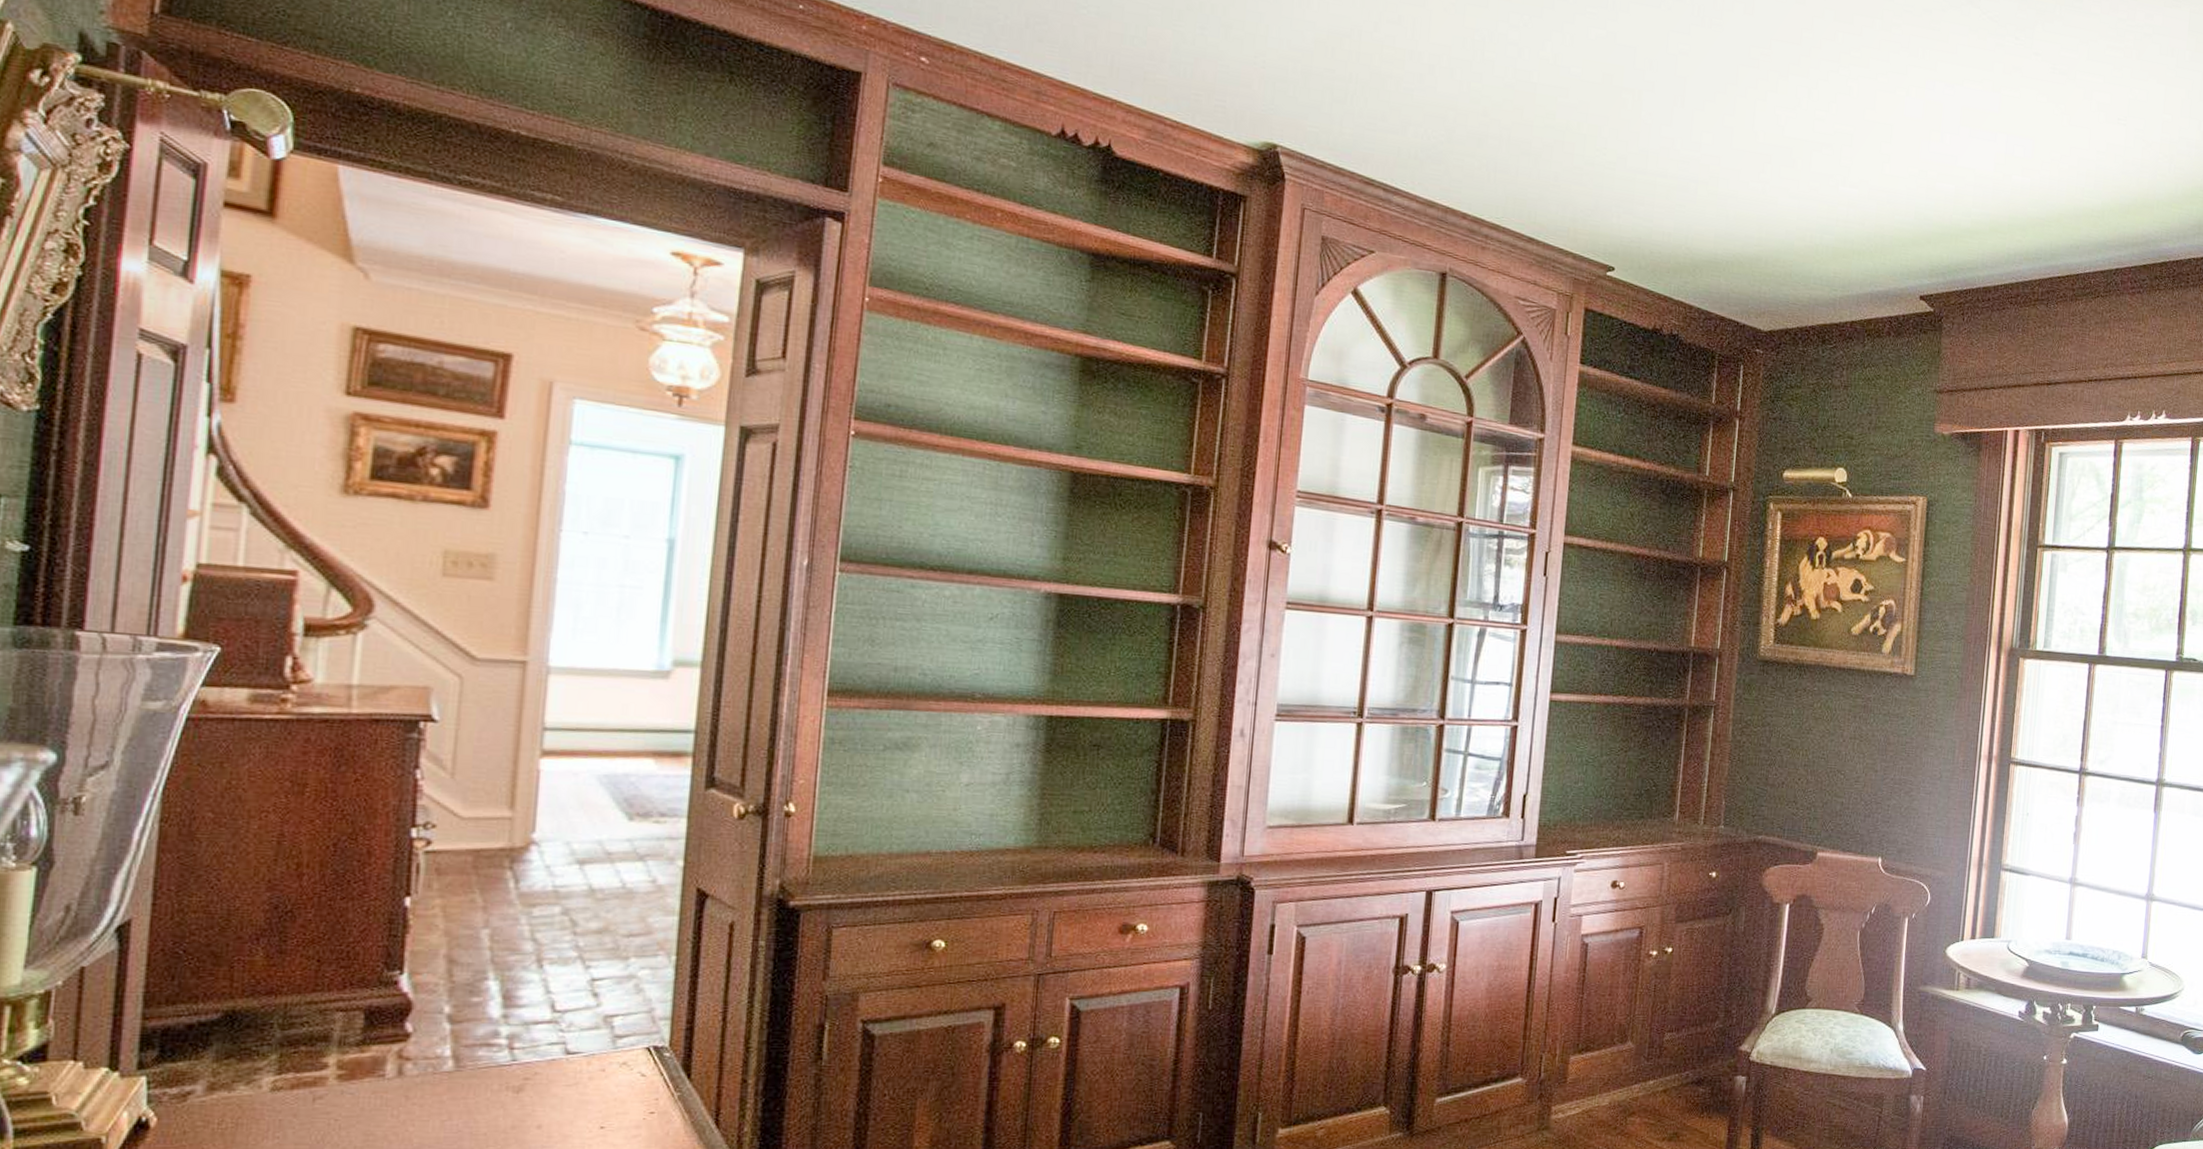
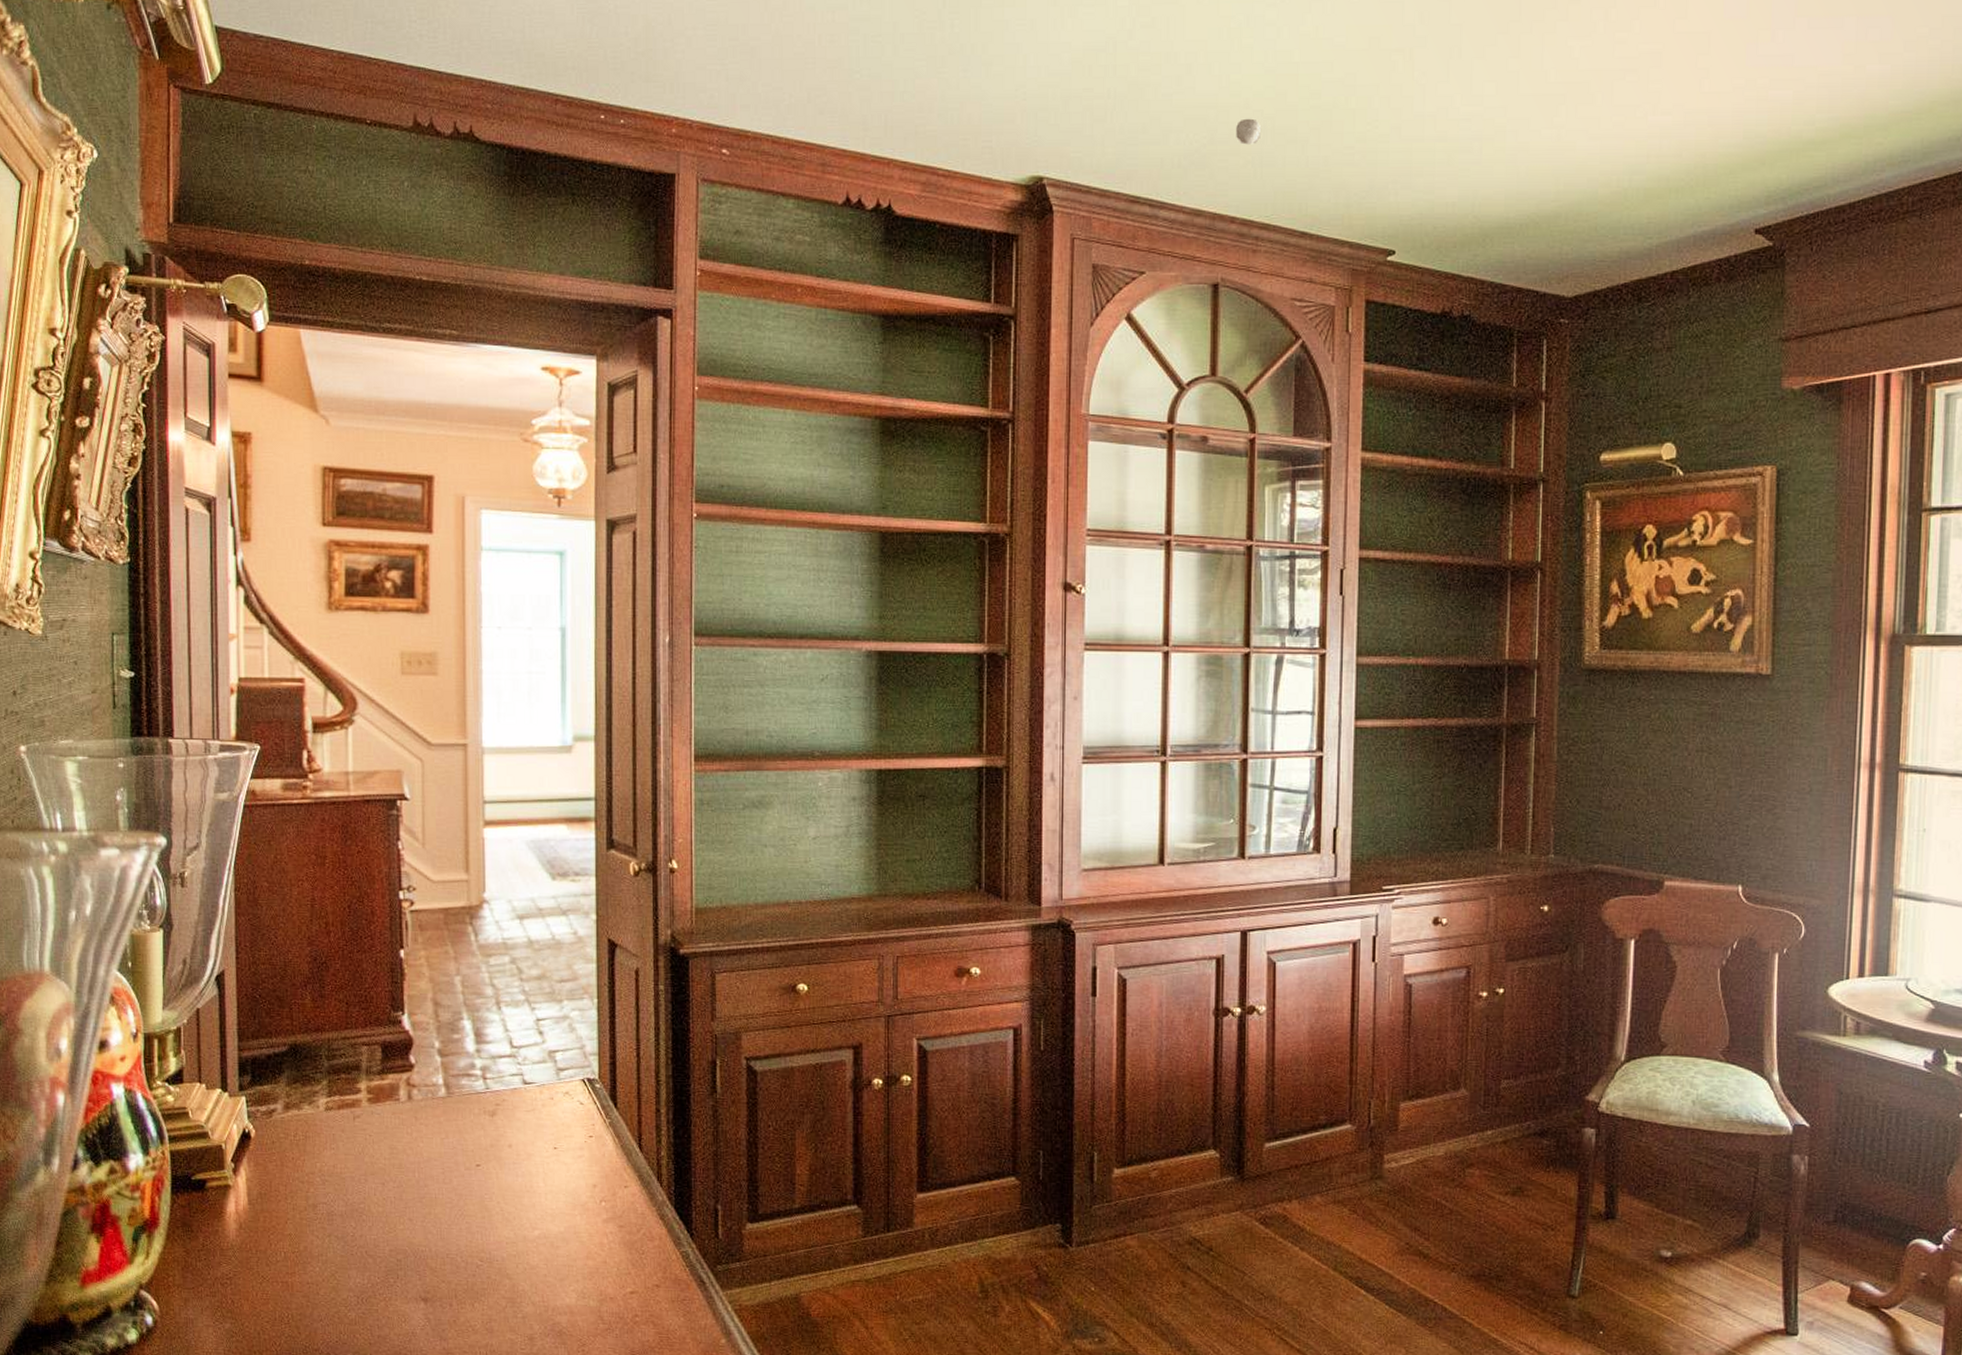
smoke detector: none [1473,125,1497,150] -> present [1236,118,1261,145]

